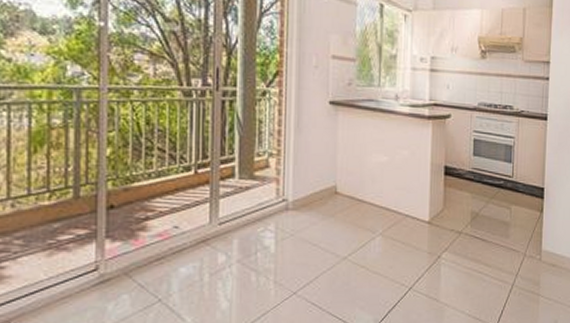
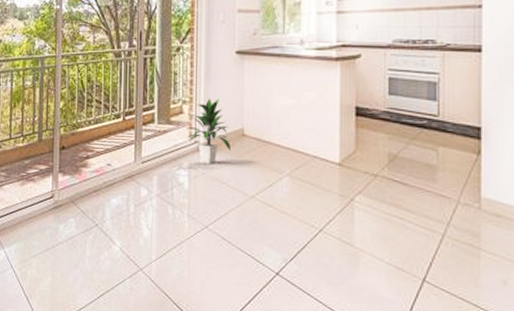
indoor plant: none [272,151,324,225] -> present [185,98,232,164]

